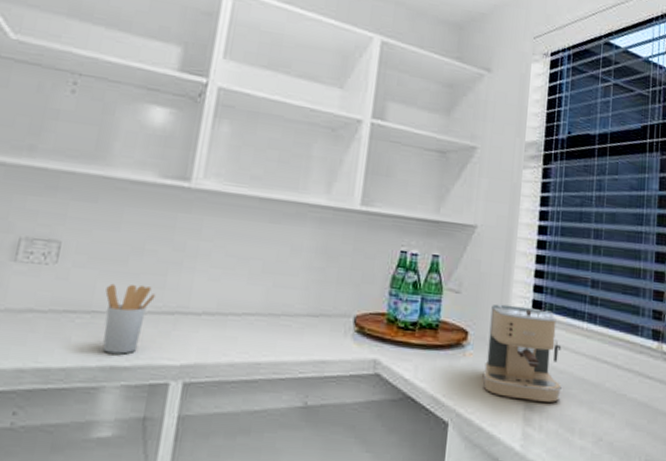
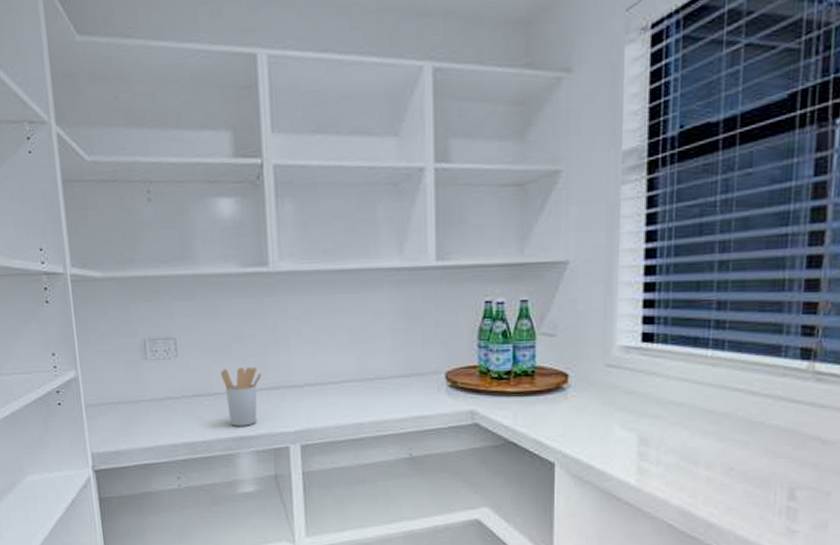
coffee maker: present [483,304,562,402] -> none [590,341,682,436]

